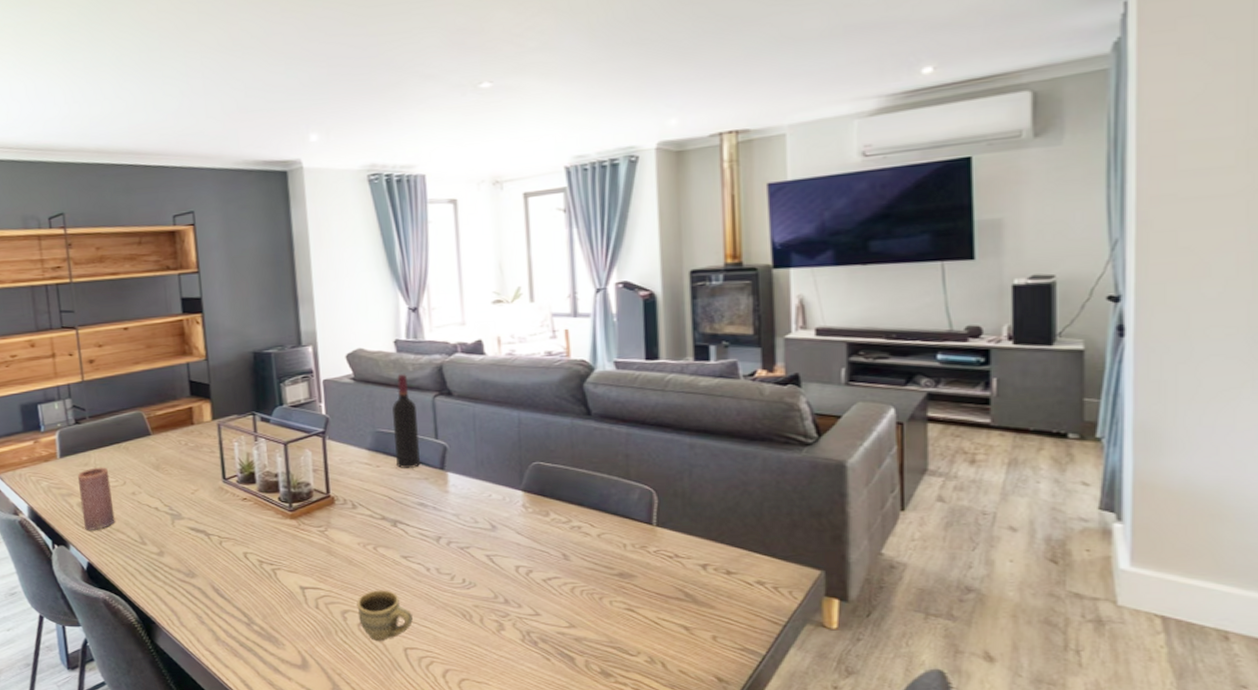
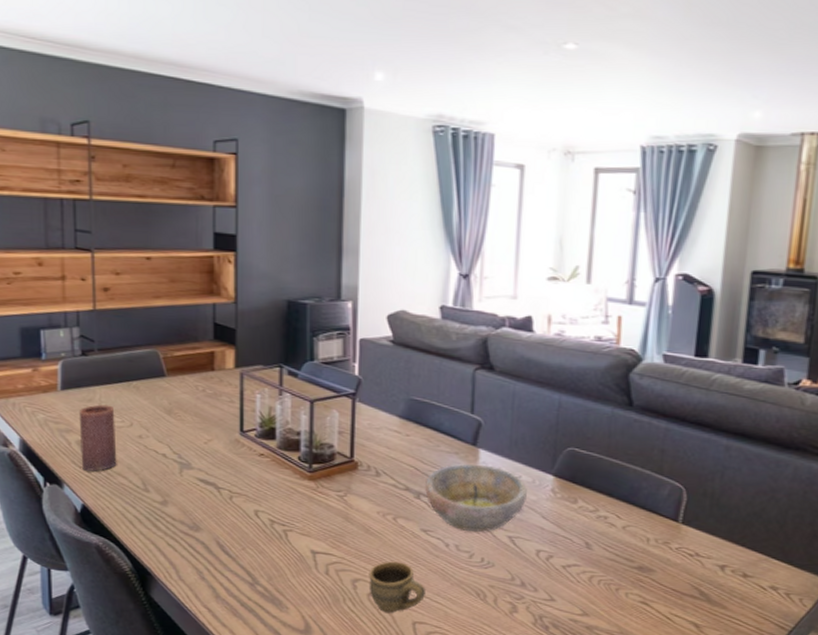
wine bottle: present [392,374,420,469] -> none [427,342,456,442]
bowl: none [399,487,499,553] -> present [424,464,527,532]

